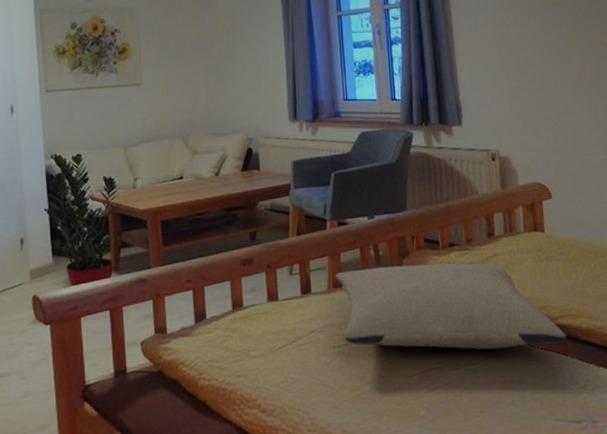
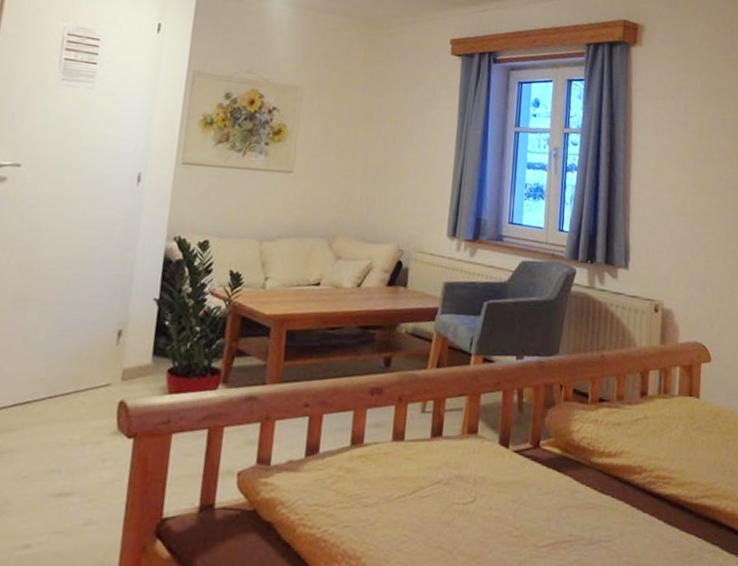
pillow: present [334,263,567,350] -> none [470,415,711,526]

